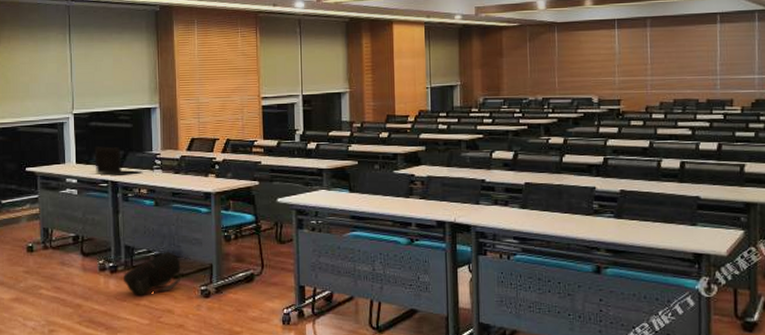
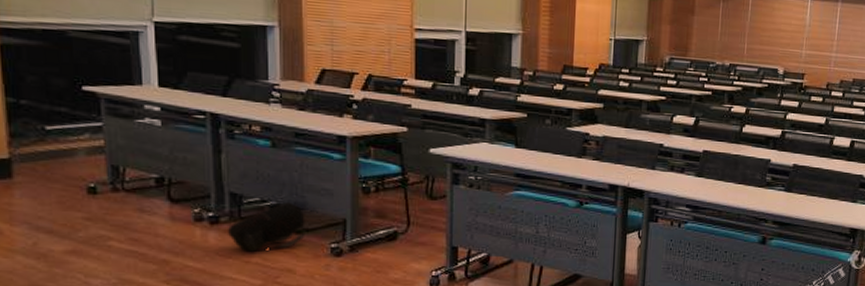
laptop: present [94,146,142,177] -> none [185,67,254,109]

